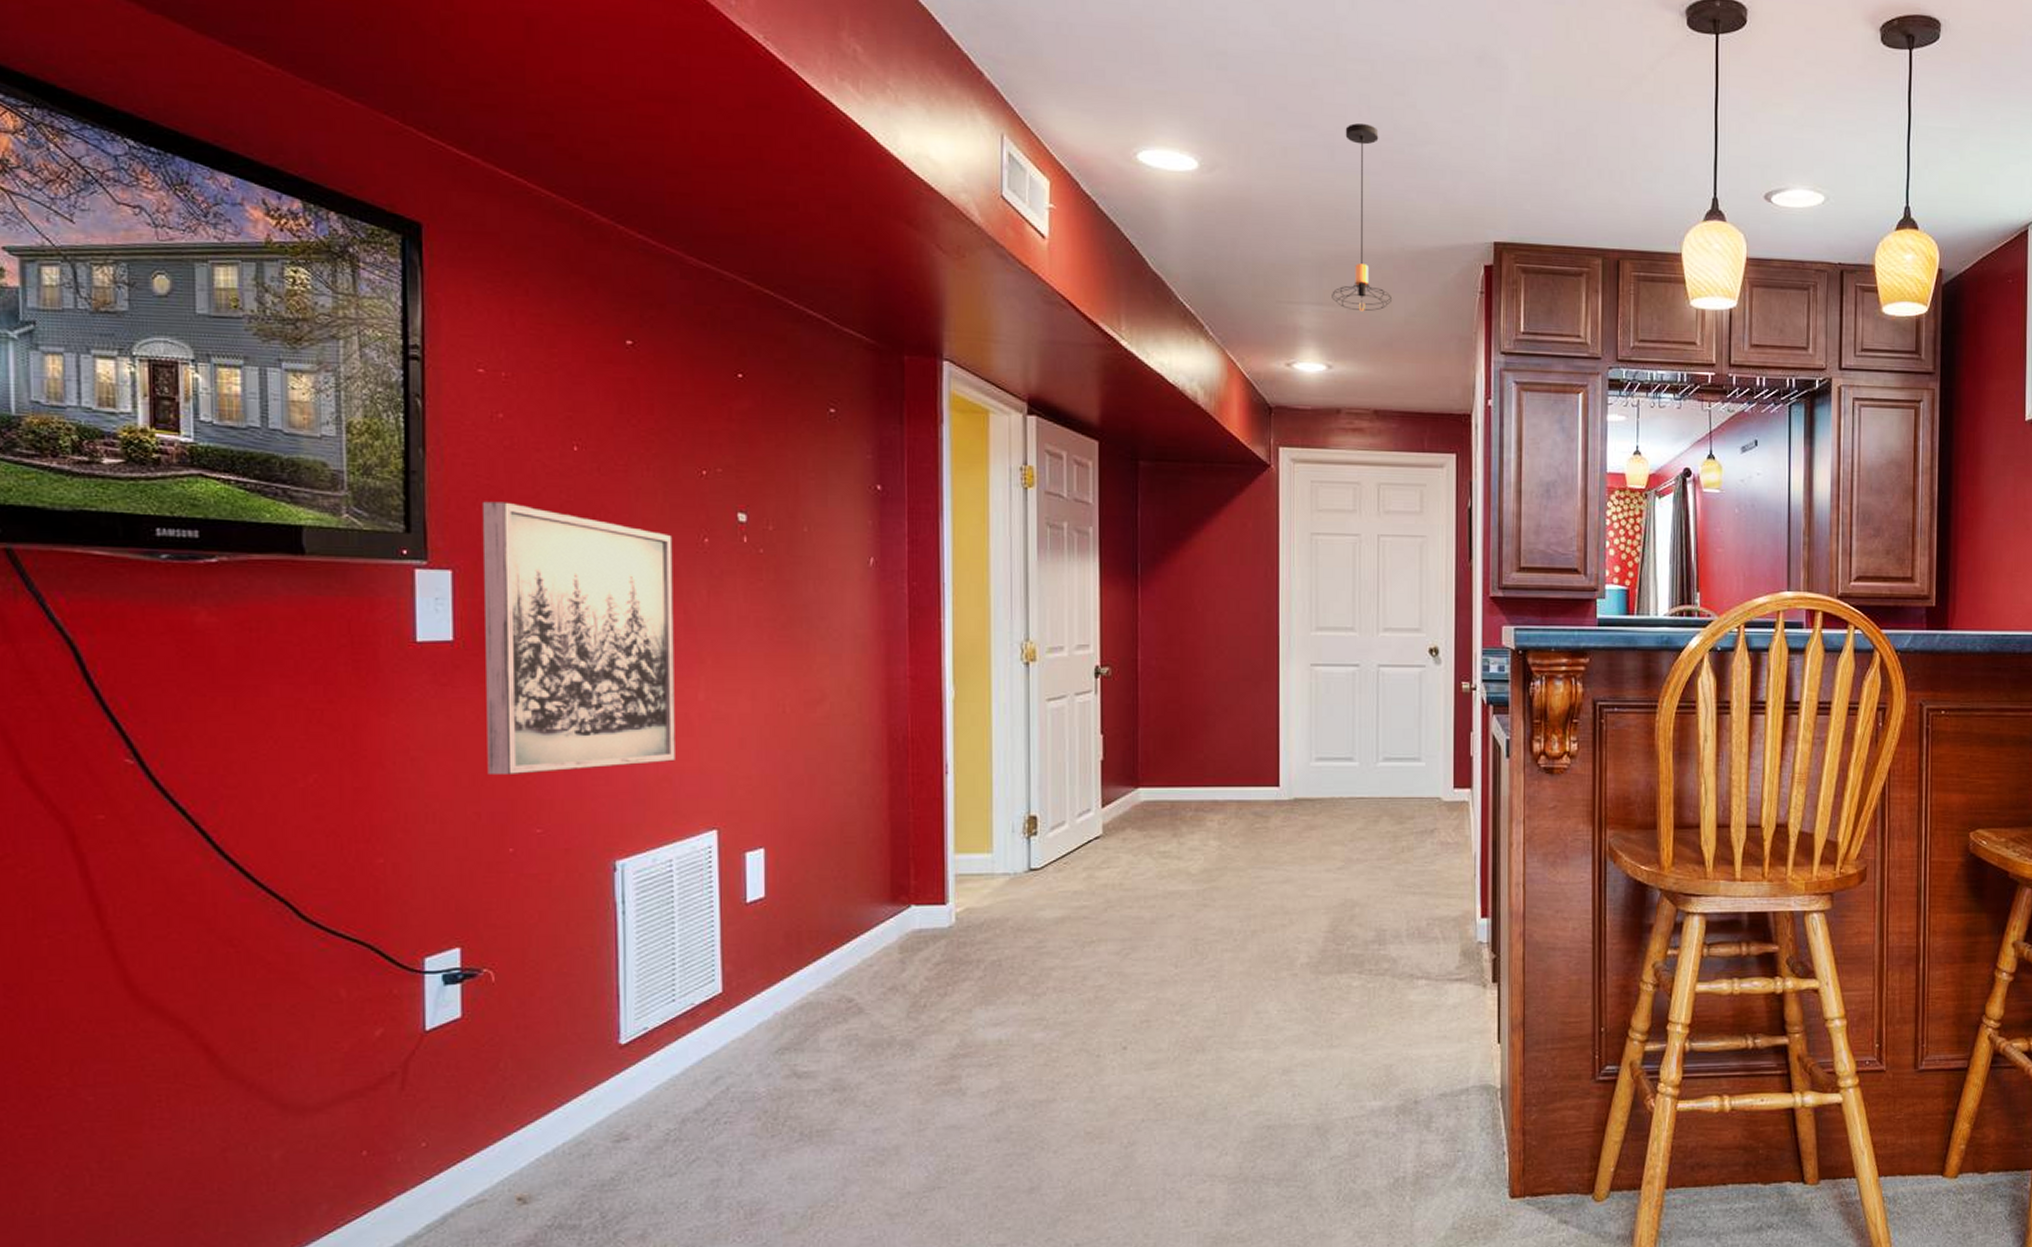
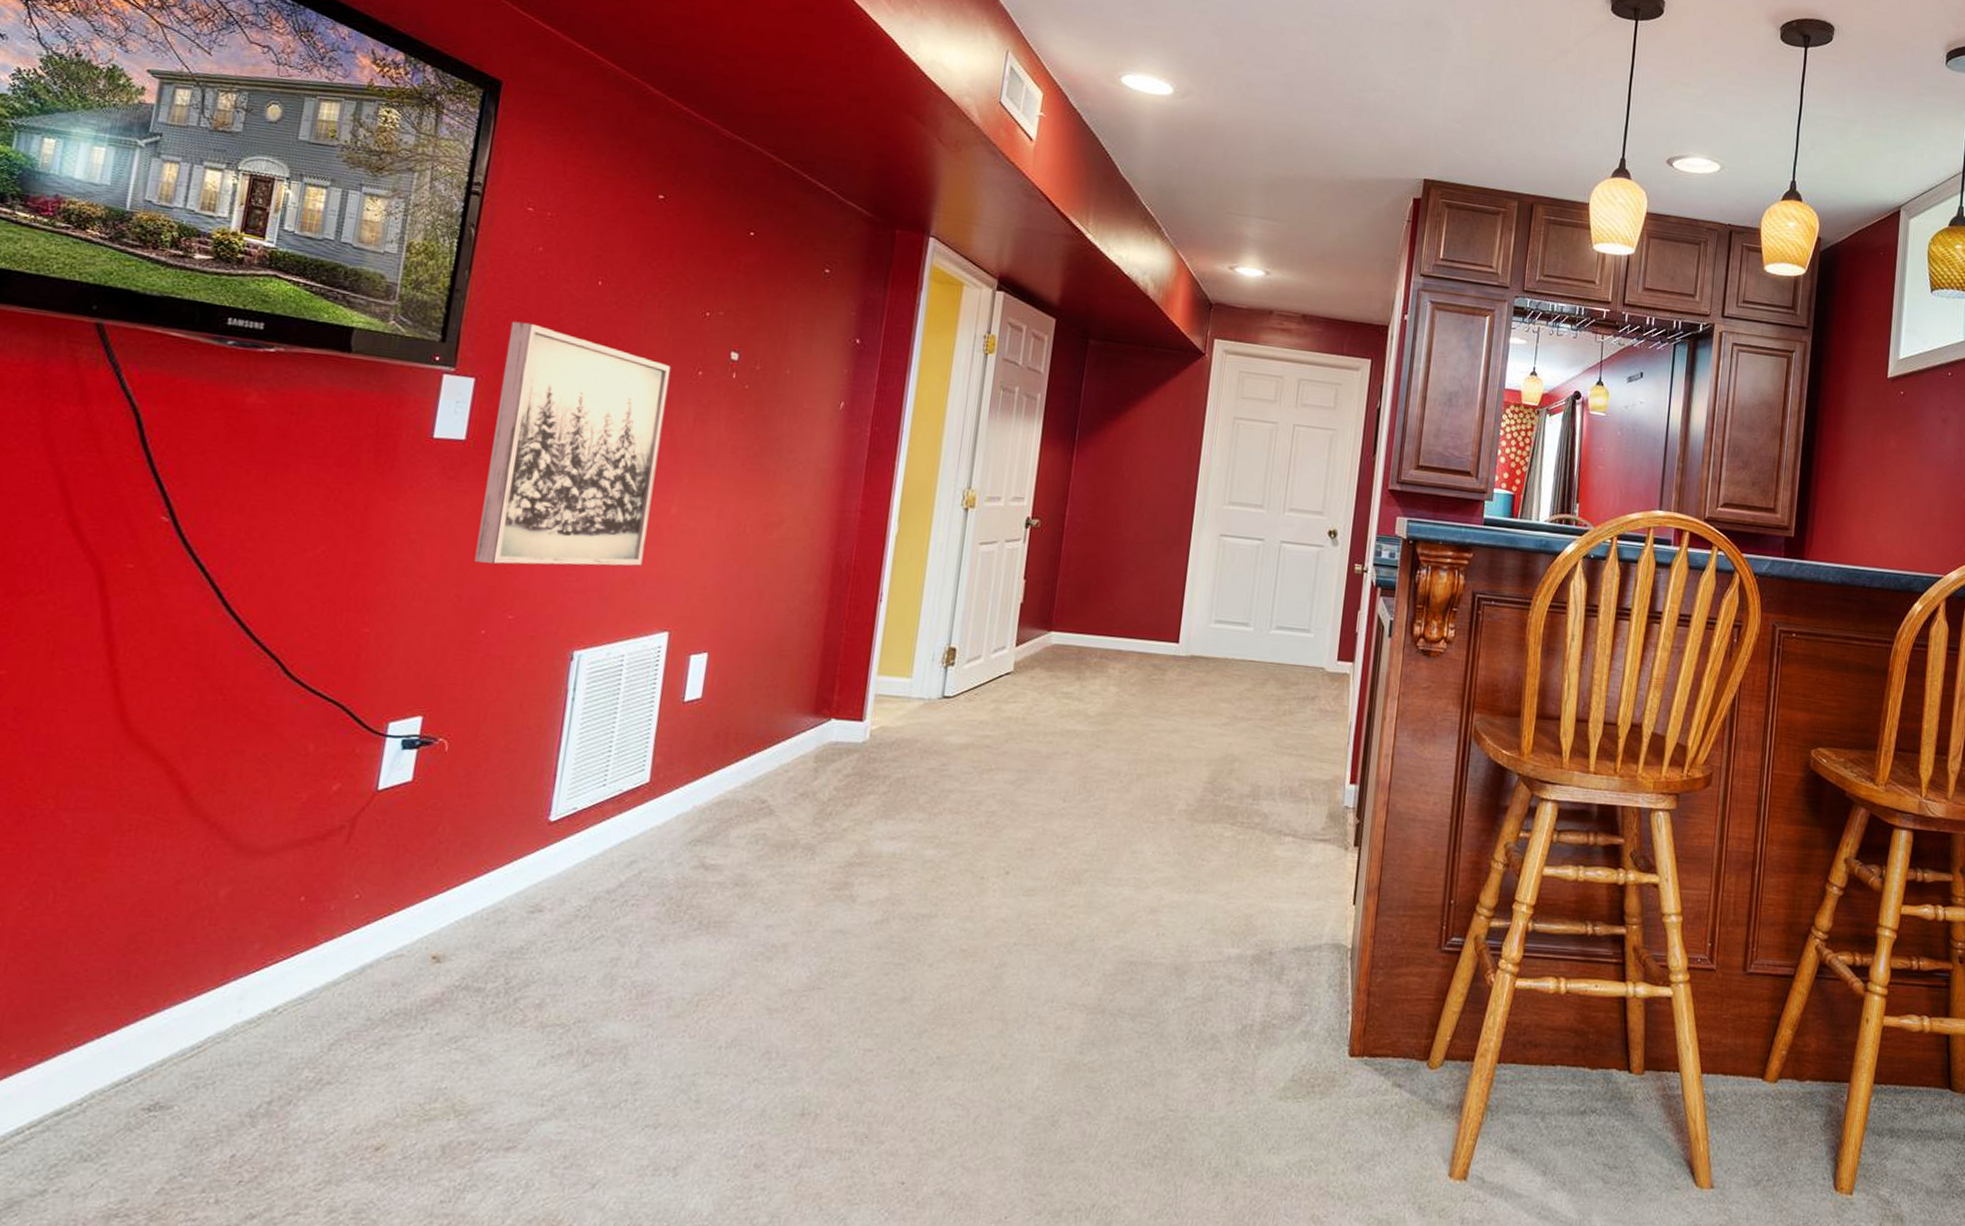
pendant light: present [1332,123,1391,312] -> none [1276,68,1334,229]

